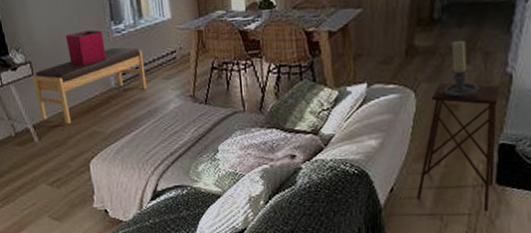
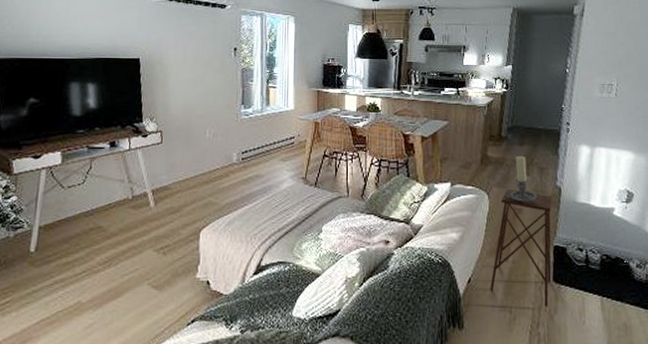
bench: present [33,47,147,125] -> none [160,127,266,193]
storage bin: present [65,30,106,65] -> none [198,110,233,140]

